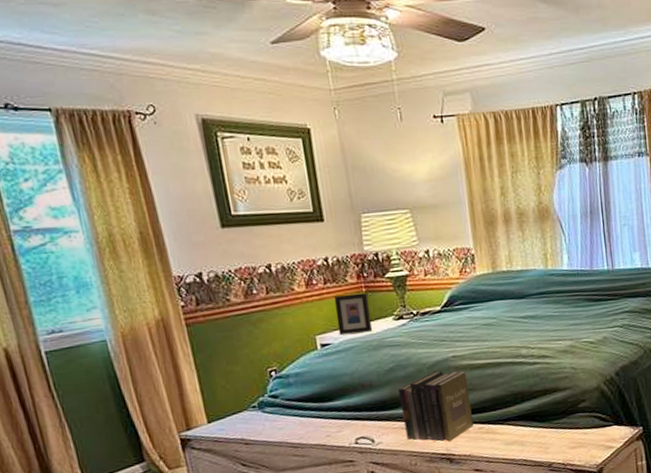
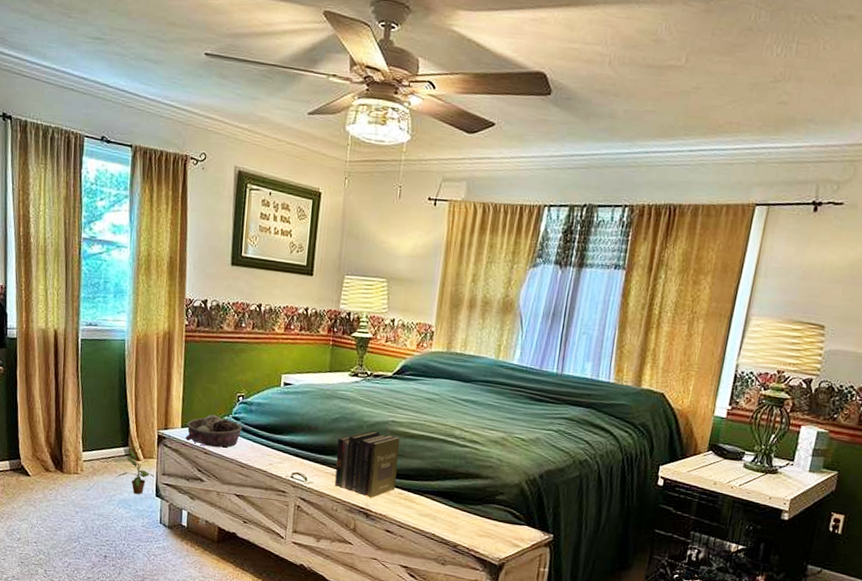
decorative basket: none [213,398,284,437] -> present [185,414,242,448]
picture frame: present [333,292,373,336] -> none [301,342,333,381]

